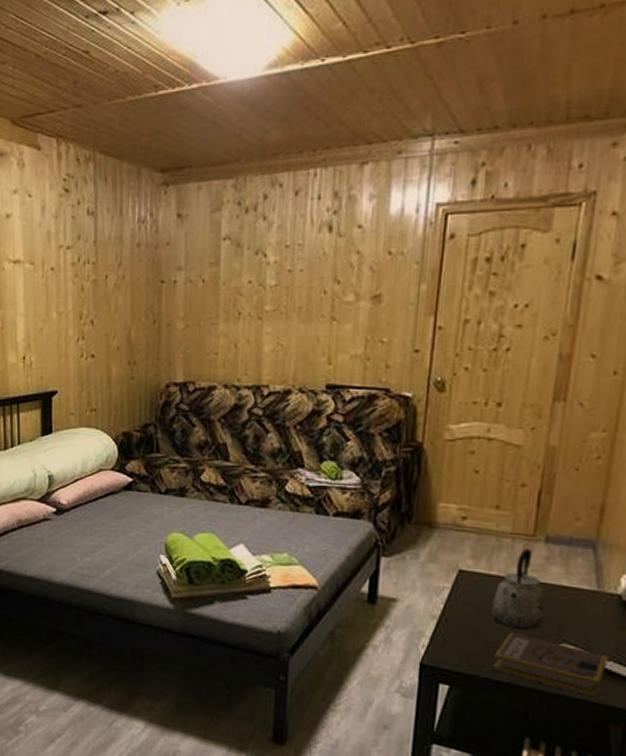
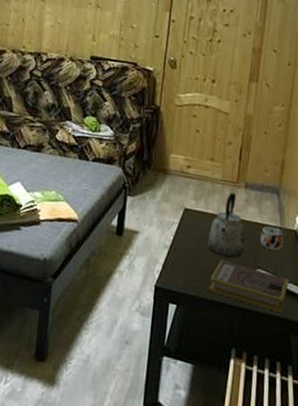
mug: none [565,590,602,621] -> present [259,226,284,251]

